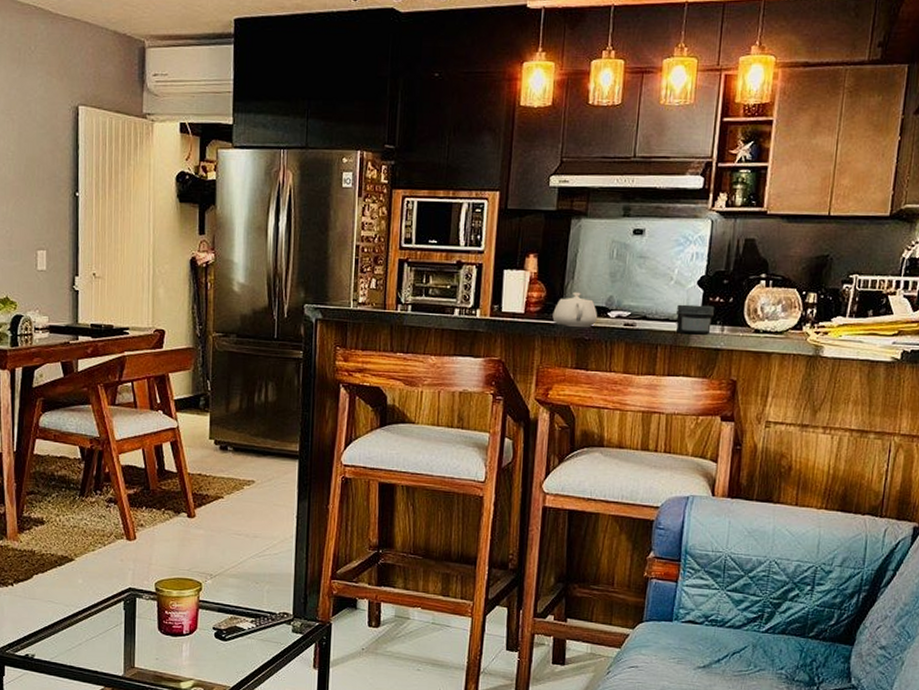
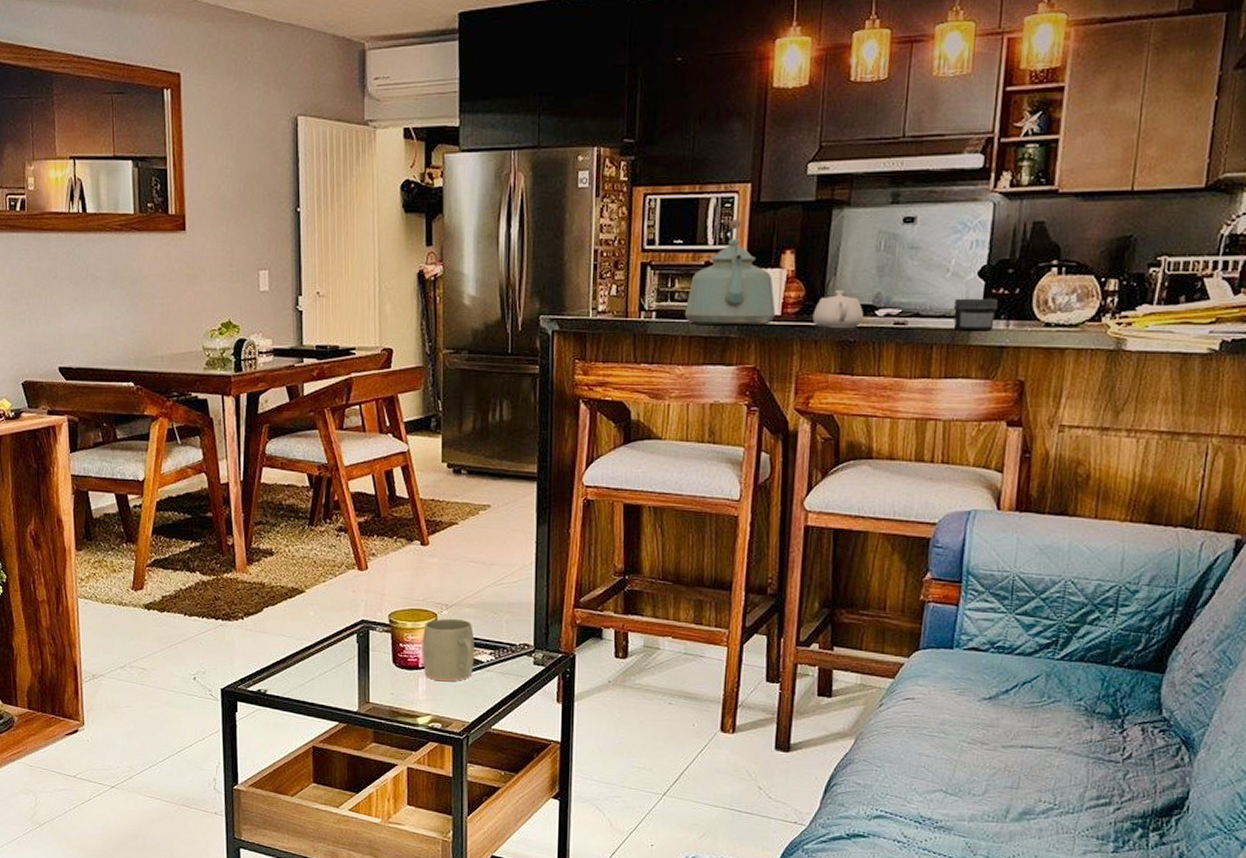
mug: none [186,587,237,648] -> present [422,618,475,682]
kettle: none [438,223,520,323] -> present [685,218,776,327]

